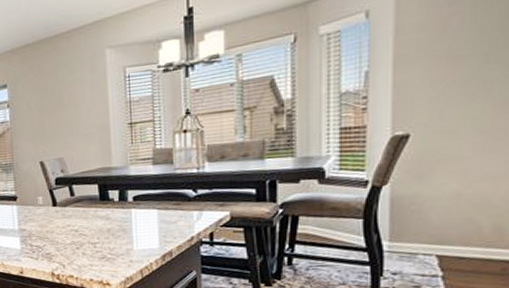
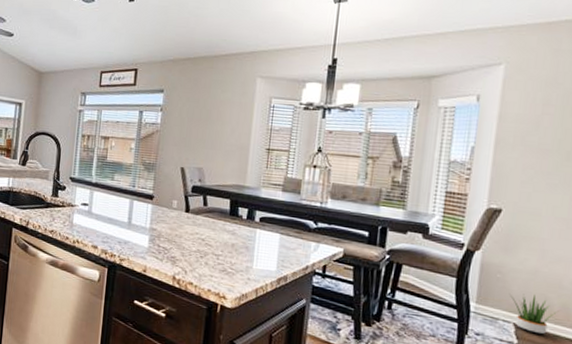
potted plant: none [429,221,490,262] -> present [510,294,559,335]

